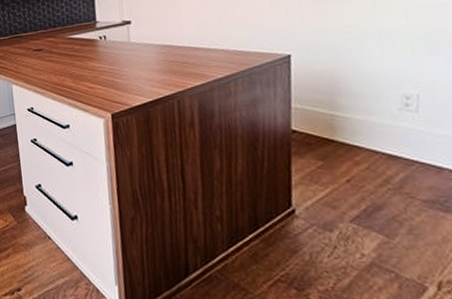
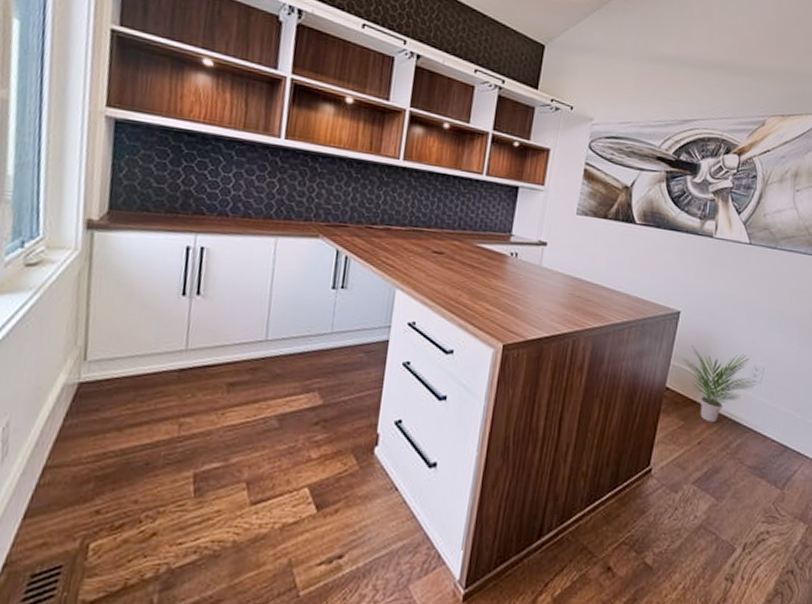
potted plant: none [306,85,412,160] -> present [683,345,757,423]

